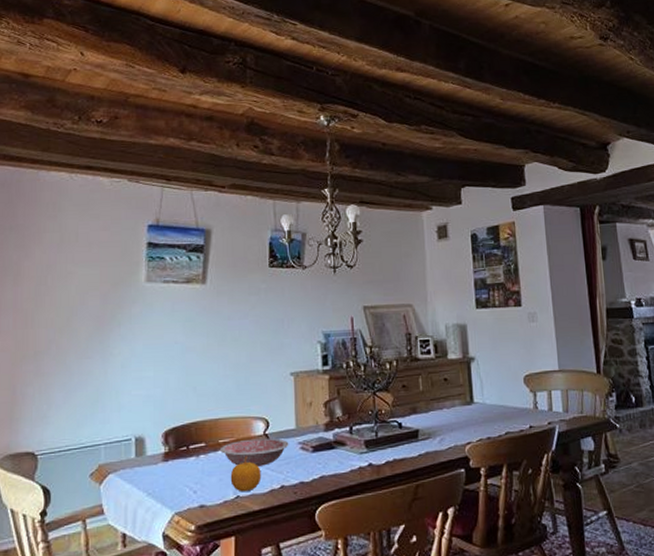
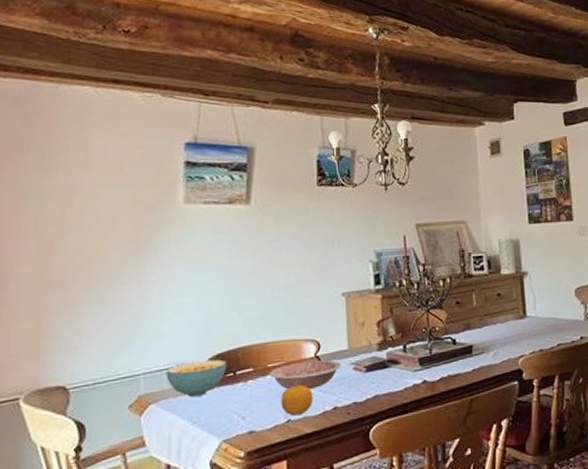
cereal bowl: none [125,433,181,468] -> present [166,359,227,397]

